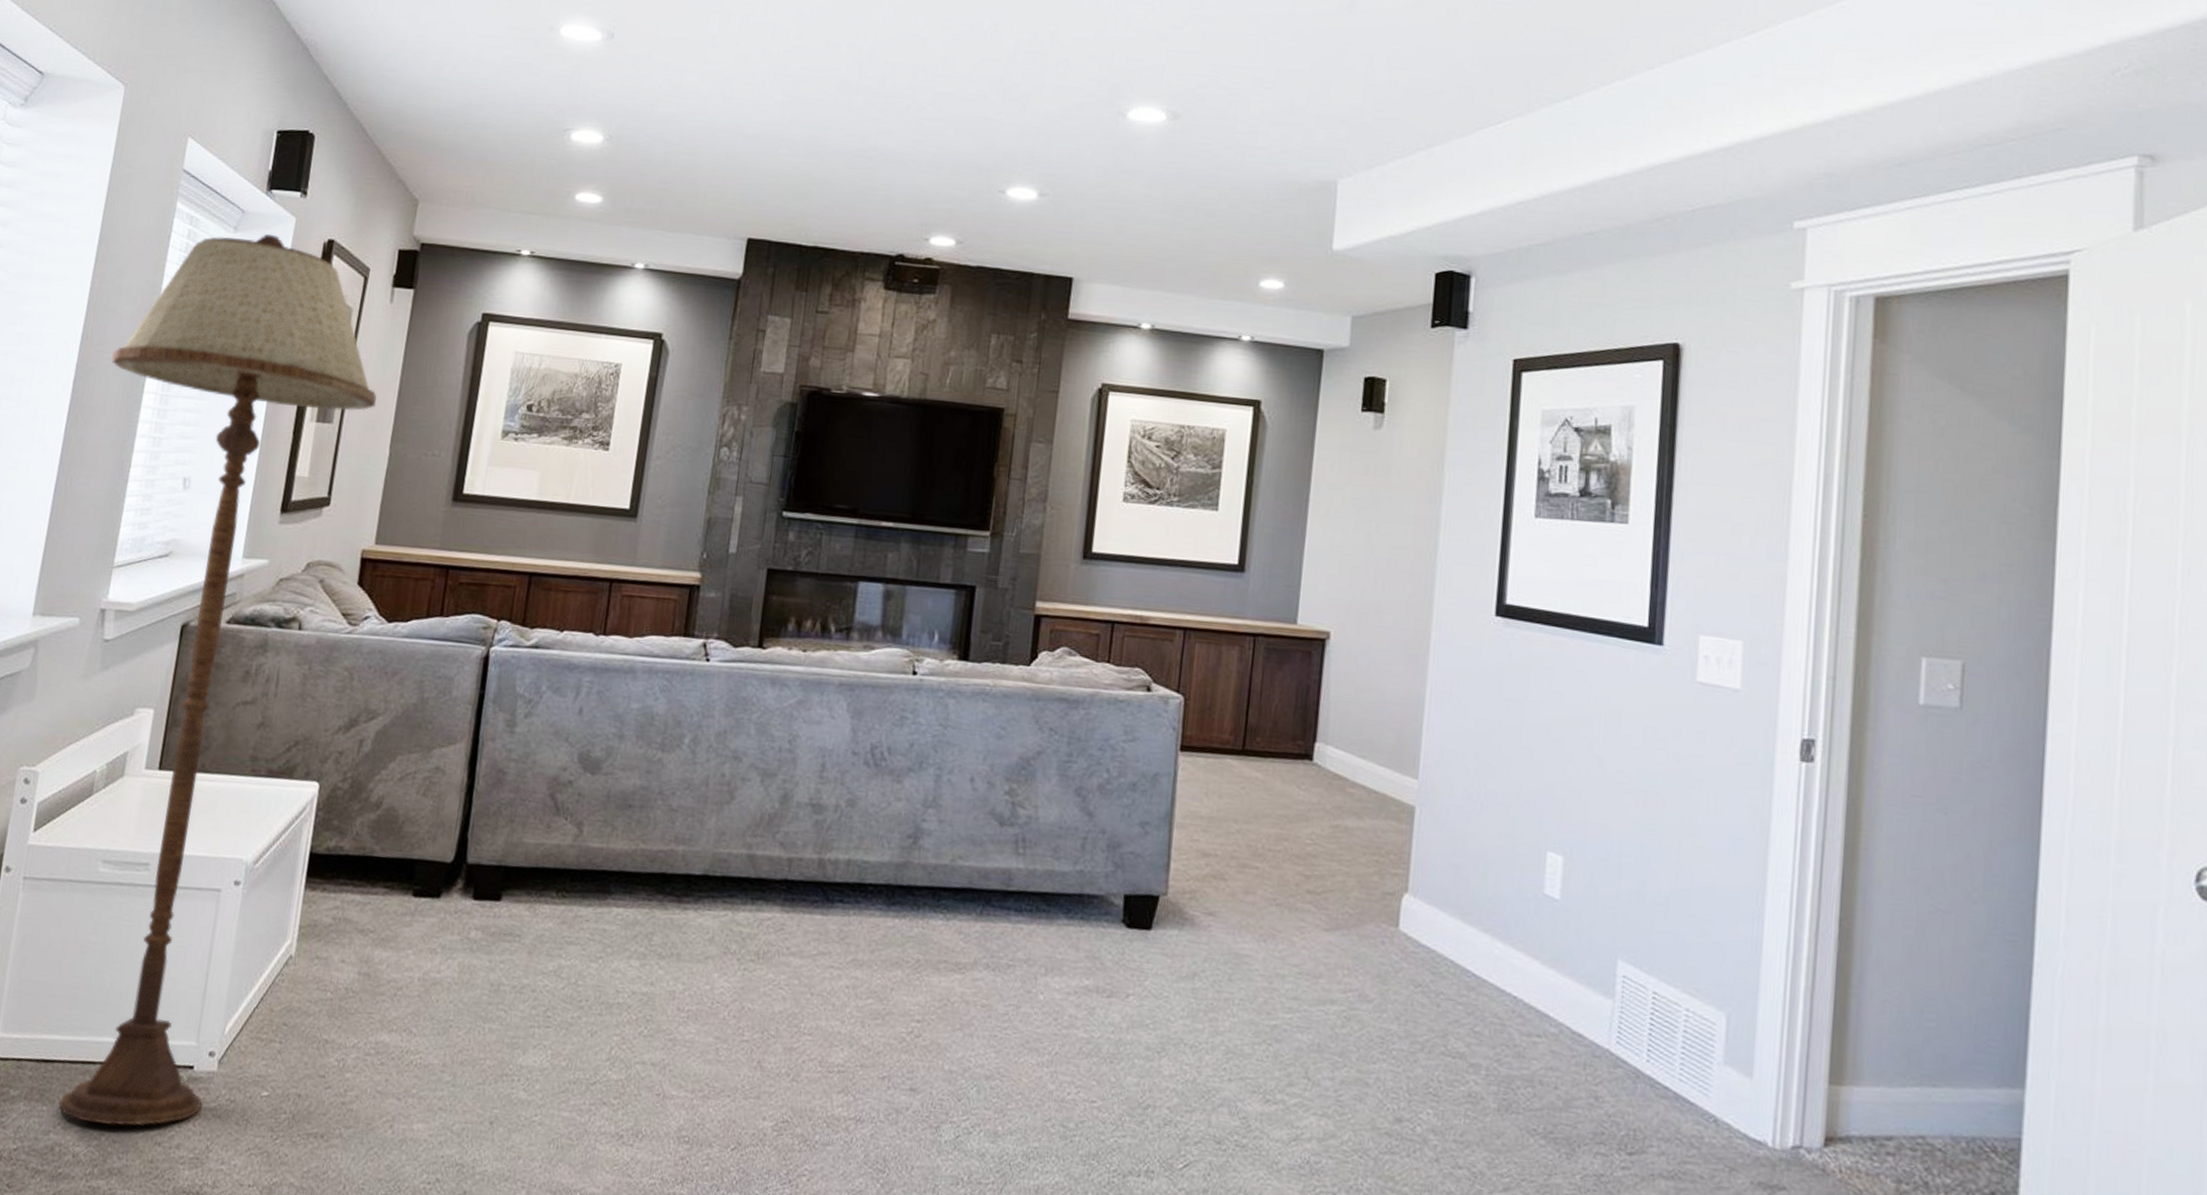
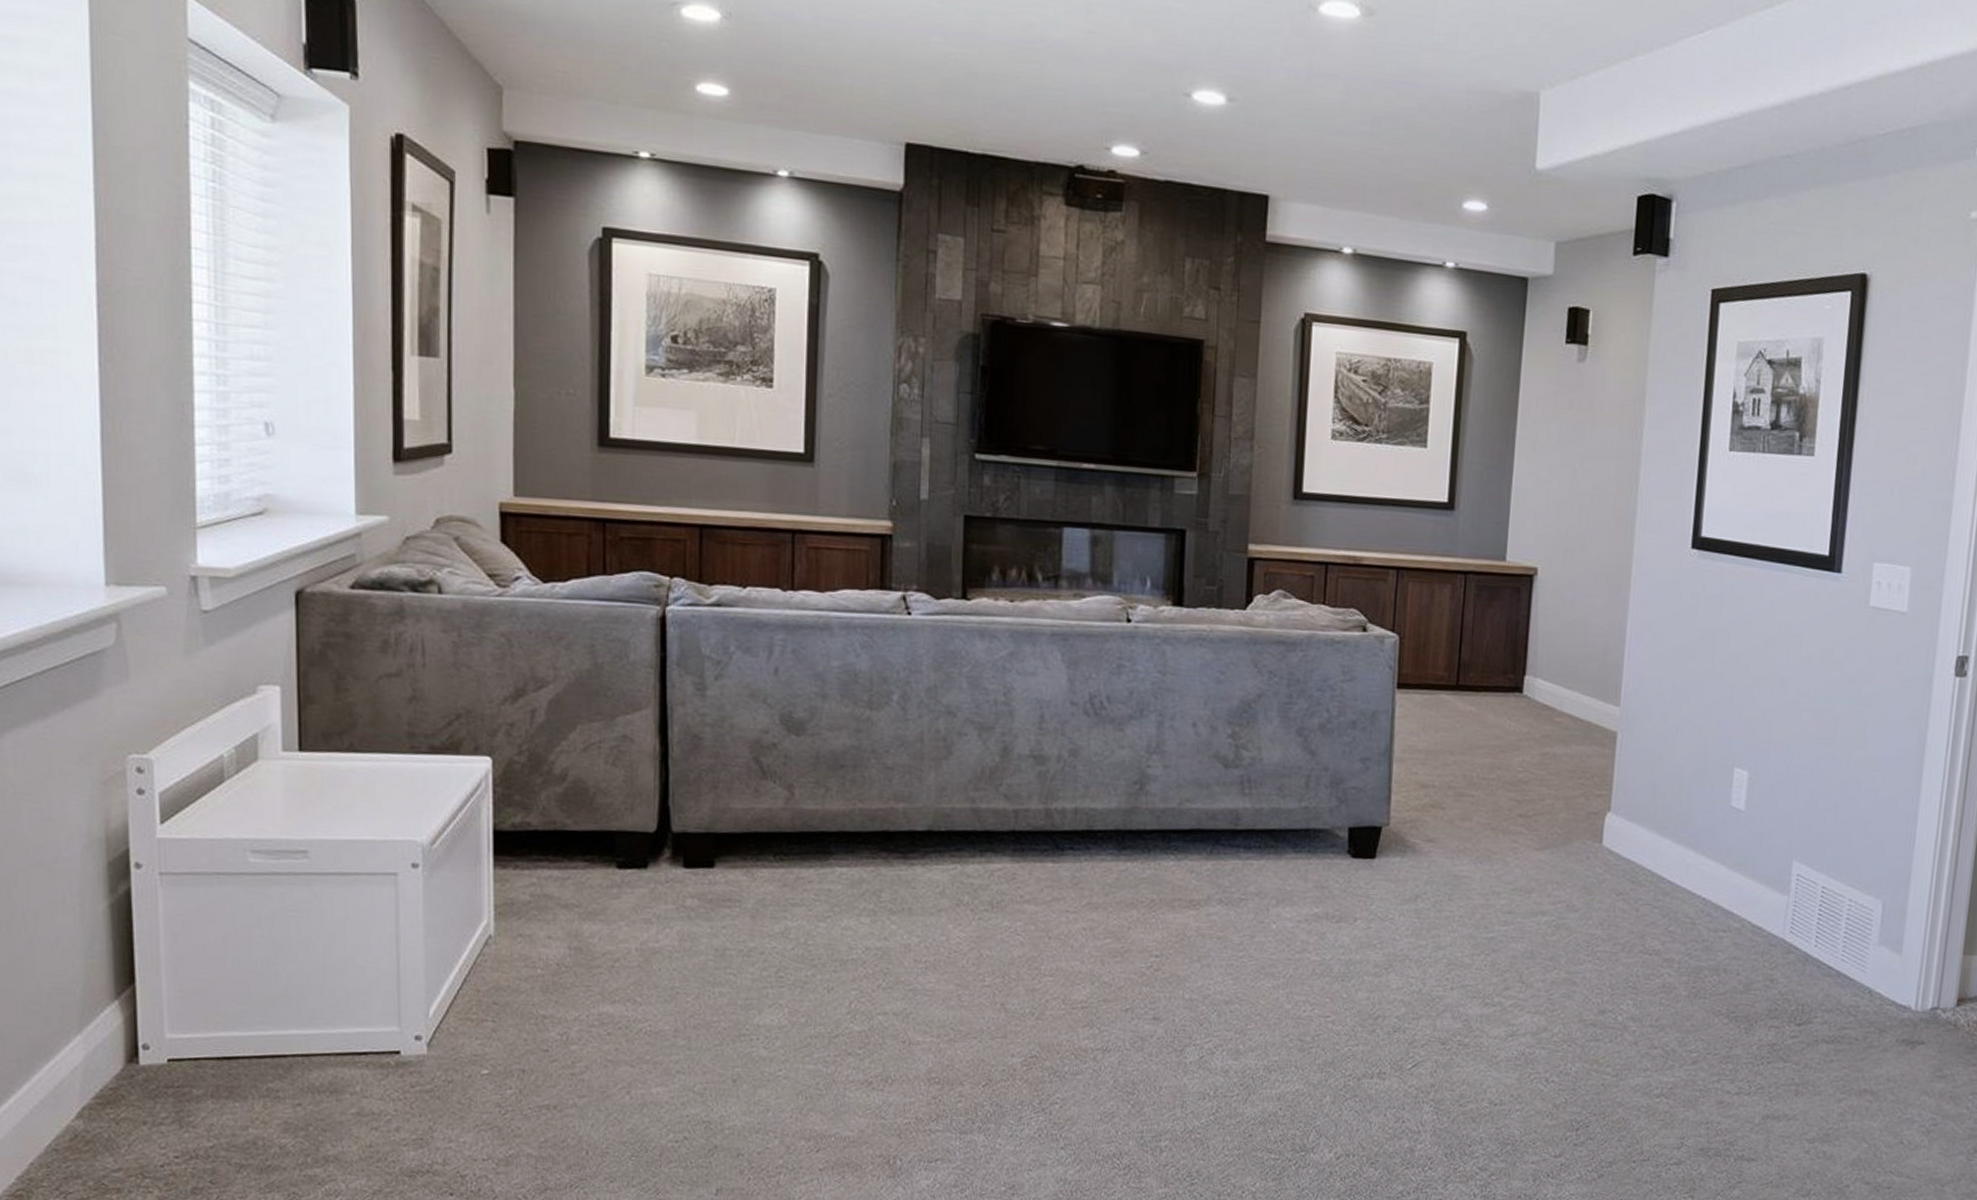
floor lamp: present [58,233,377,1126] -> none [142,124,488,1115]

